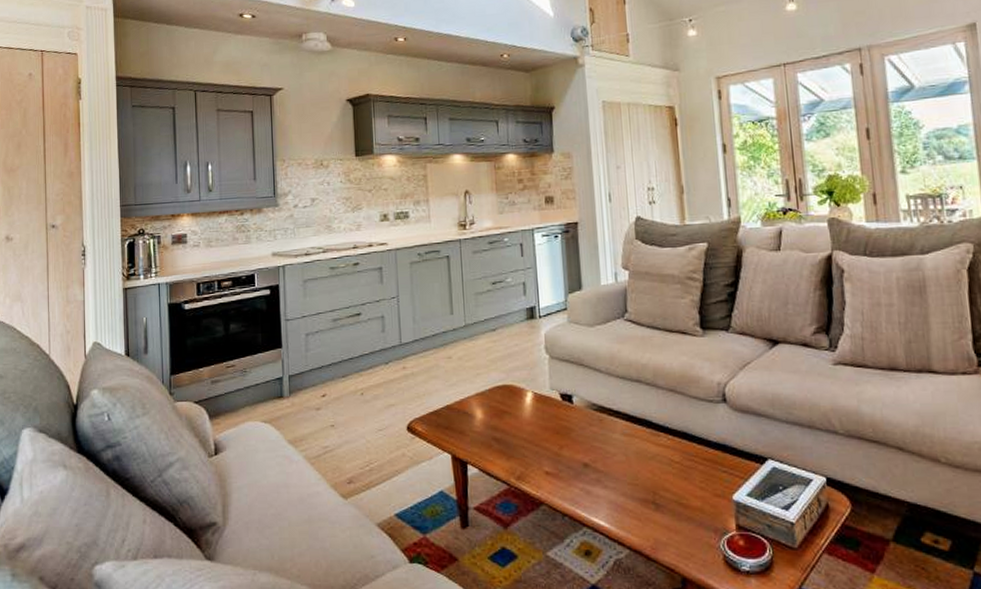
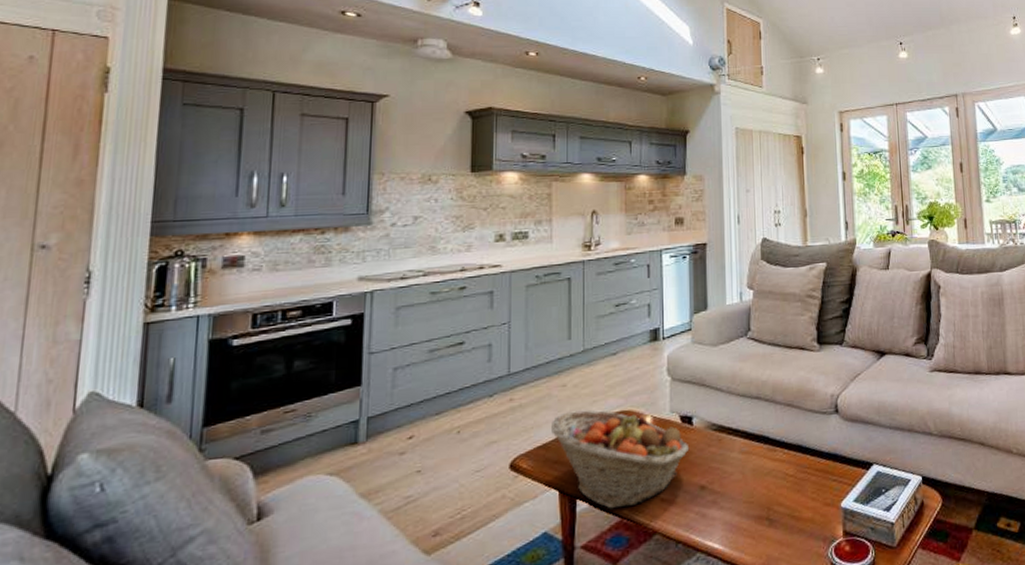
fruit basket: none [441,382,571,477] -> present [551,409,690,509]

